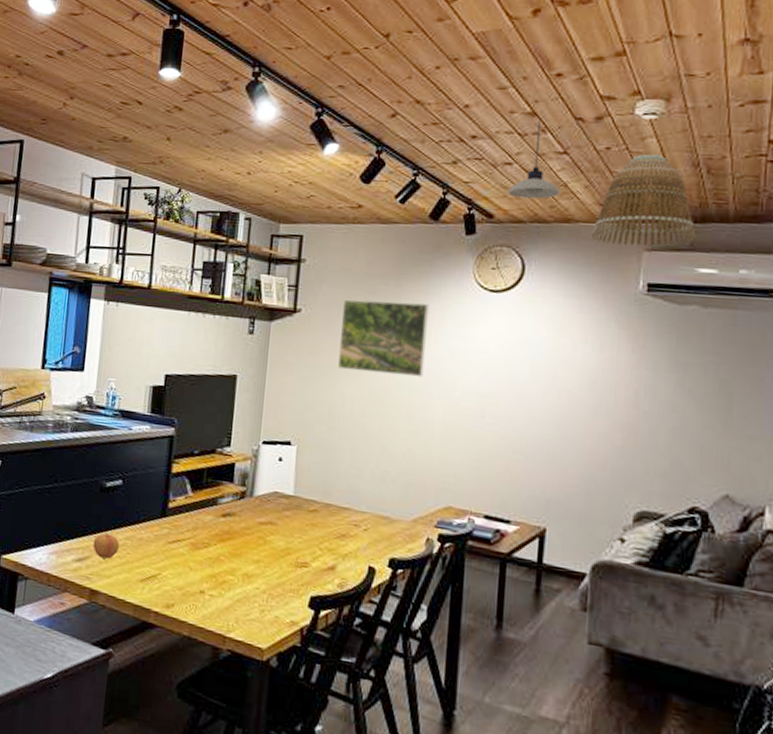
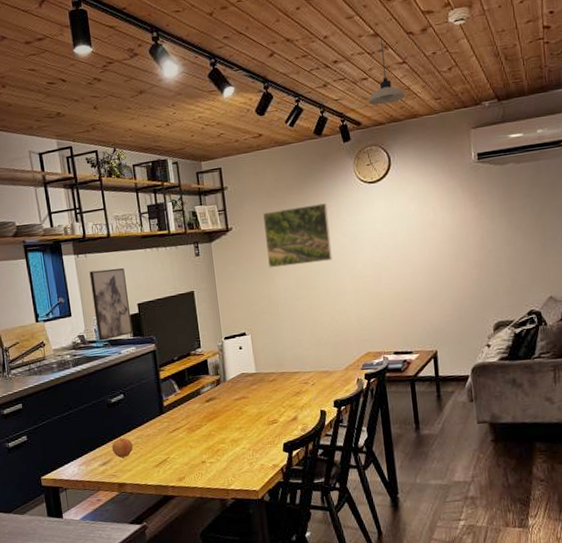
wall art: none [108,323,159,410] -> present [89,268,133,341]
lamp shade: present [590,154,698,246] -> none [432,51,506,129]

